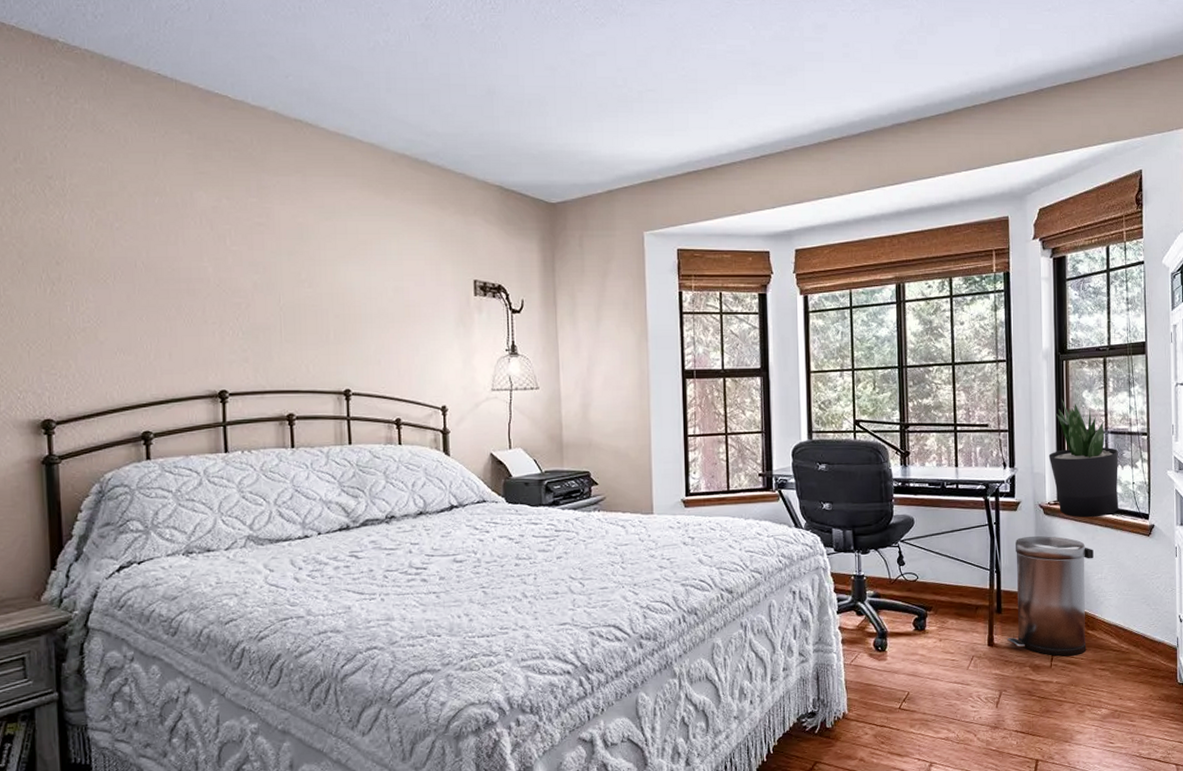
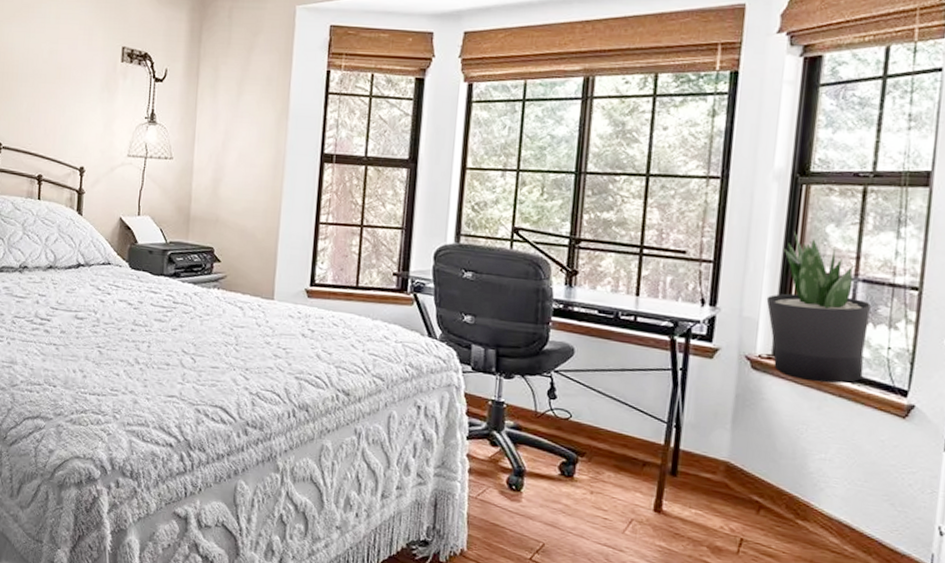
pedal bin: present [1007,536,1094,657] -> none [681,391,818,547]

